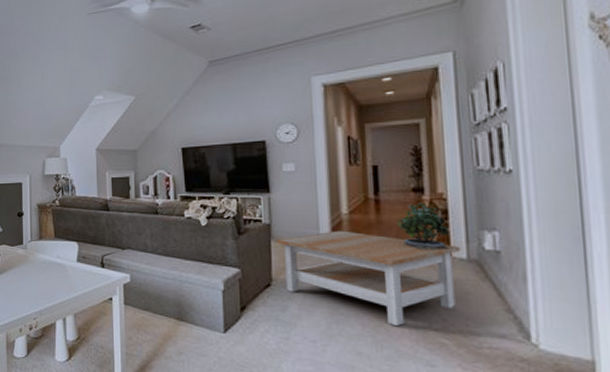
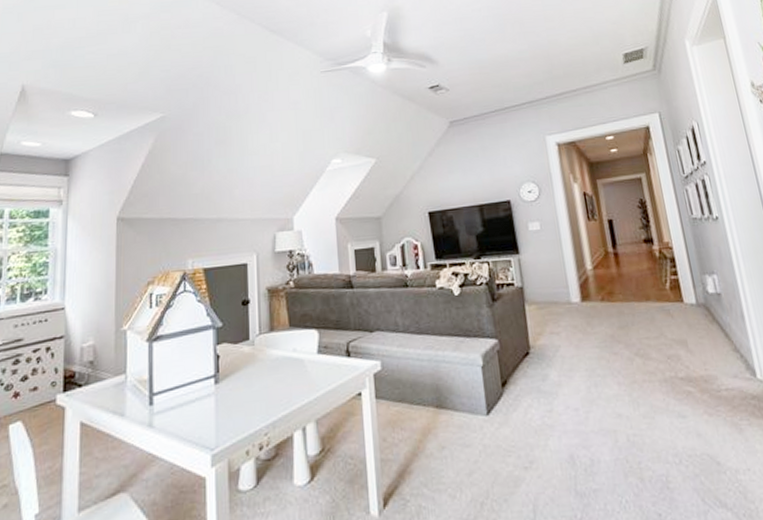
coffee table: present [276,230,461,327] -> none [530,286,694,381]
potted plant: present [397,203,450,250] -> none [635,253,680,300]

